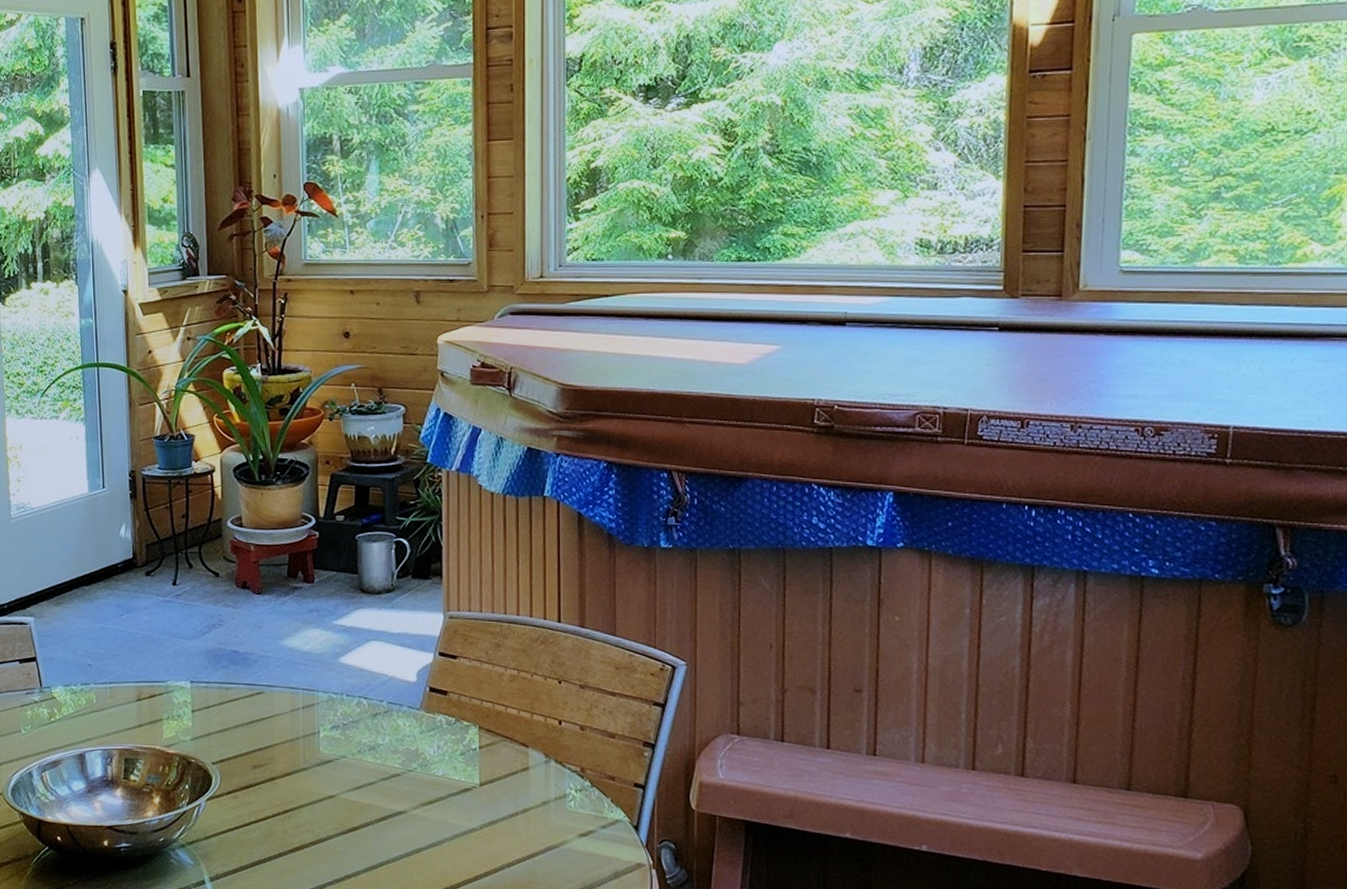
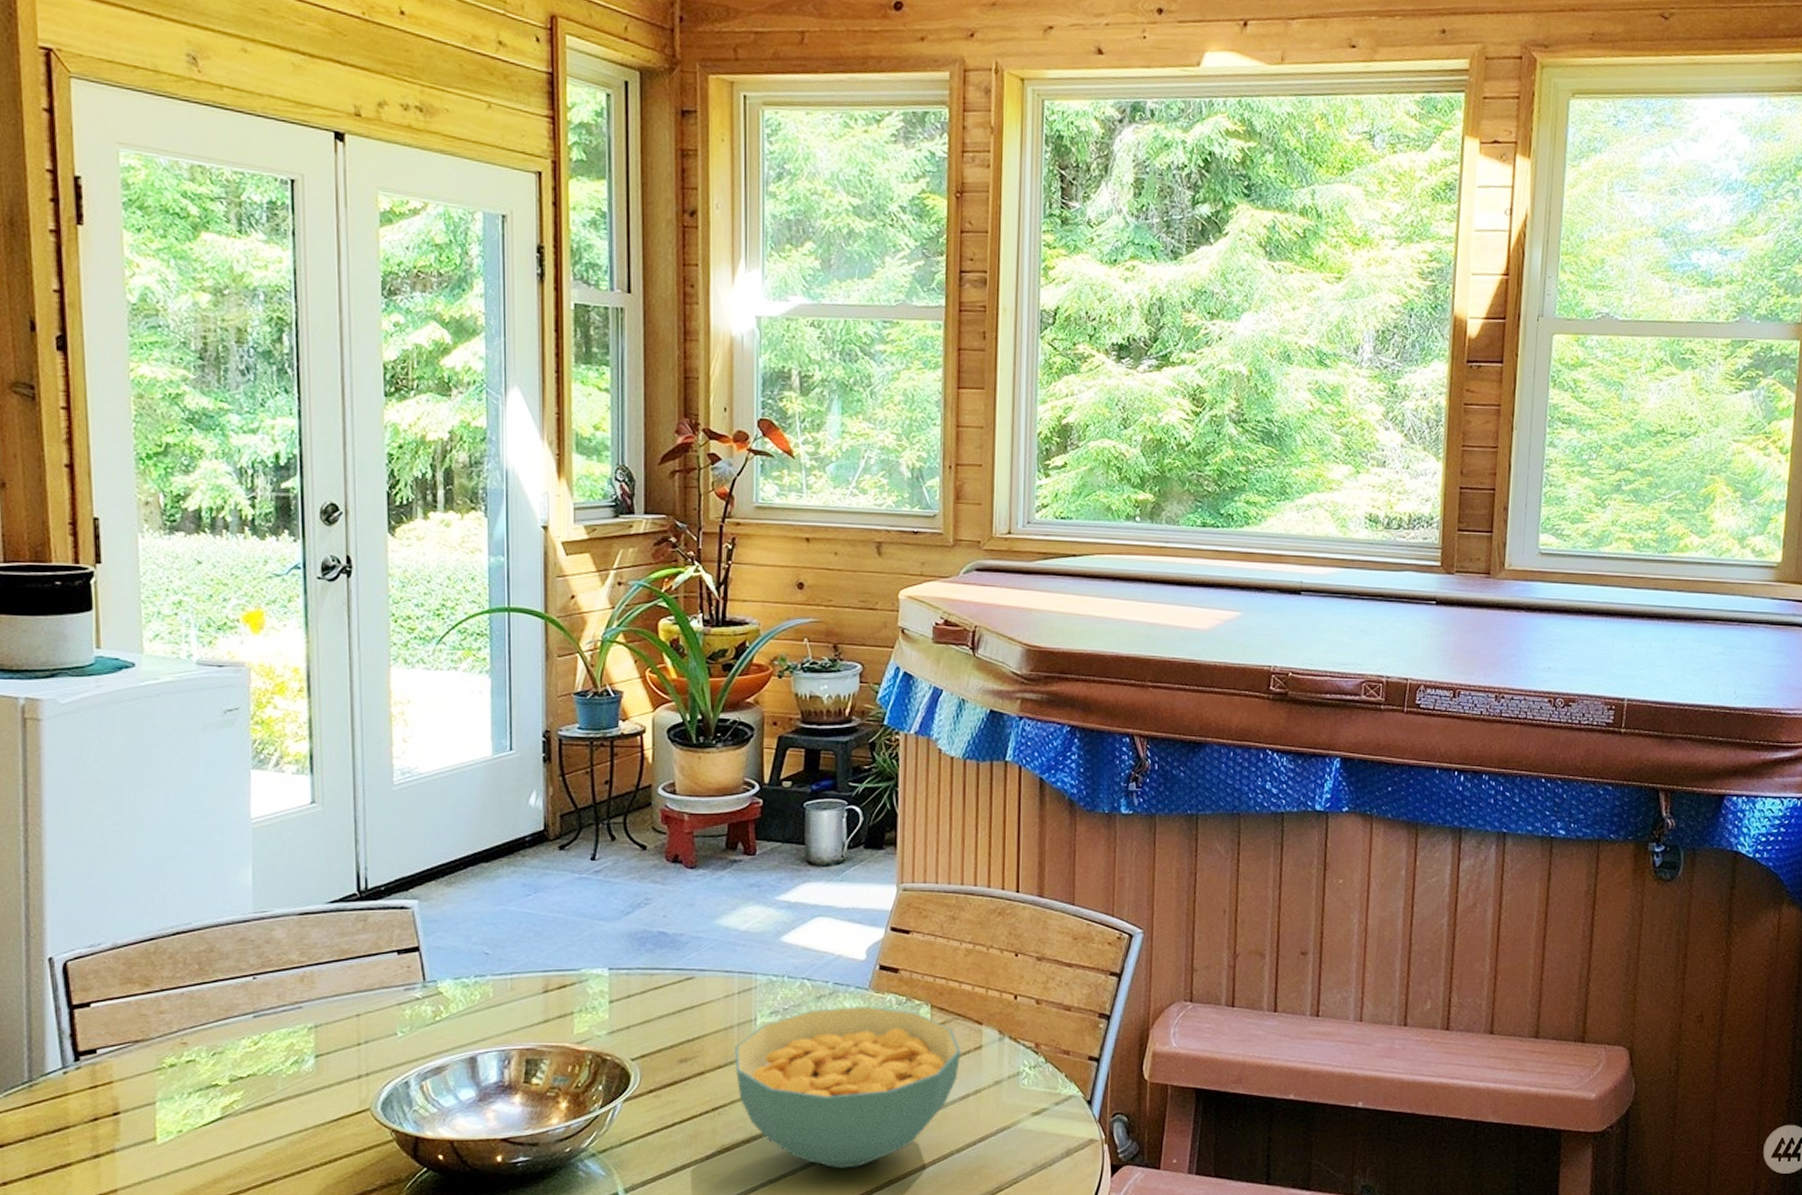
cereal bowl: none [301,724,509,874] -> present [735,1005,962,1169]

